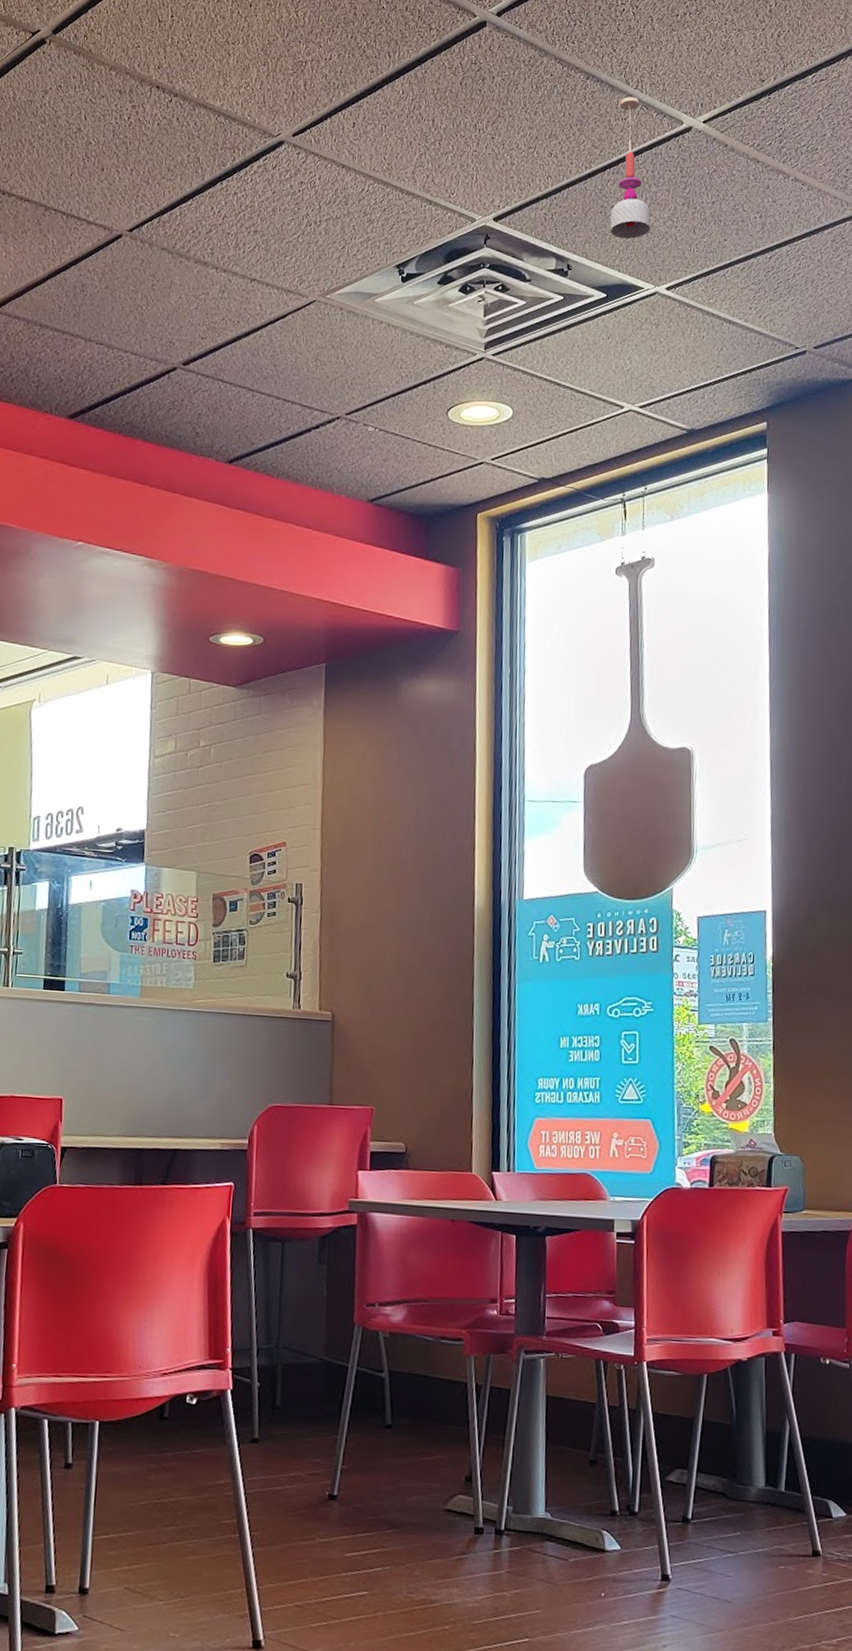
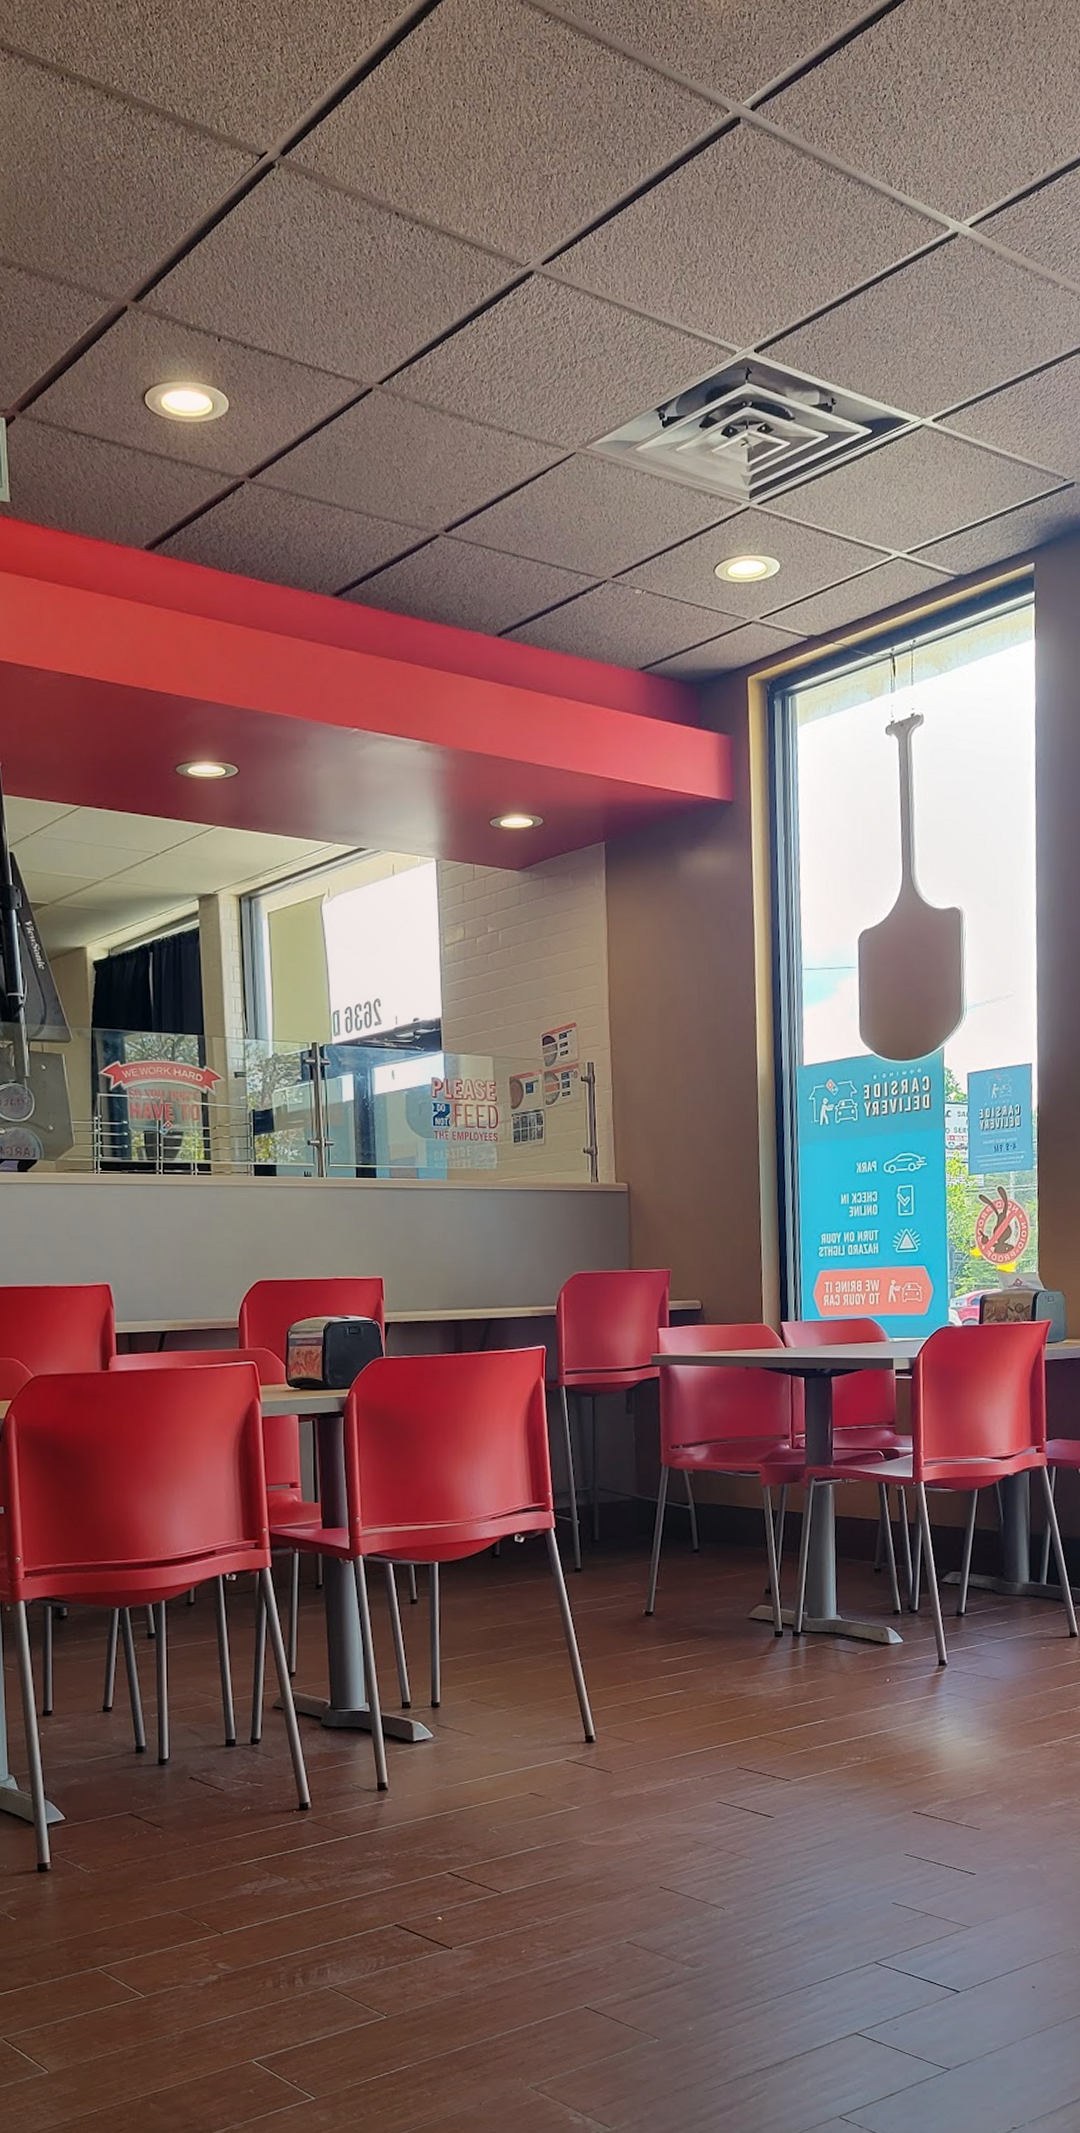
pendant light: present [610,97,651,240] -> none [874,200,917,367]

